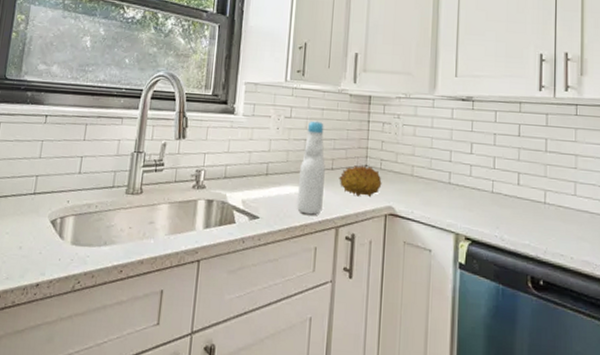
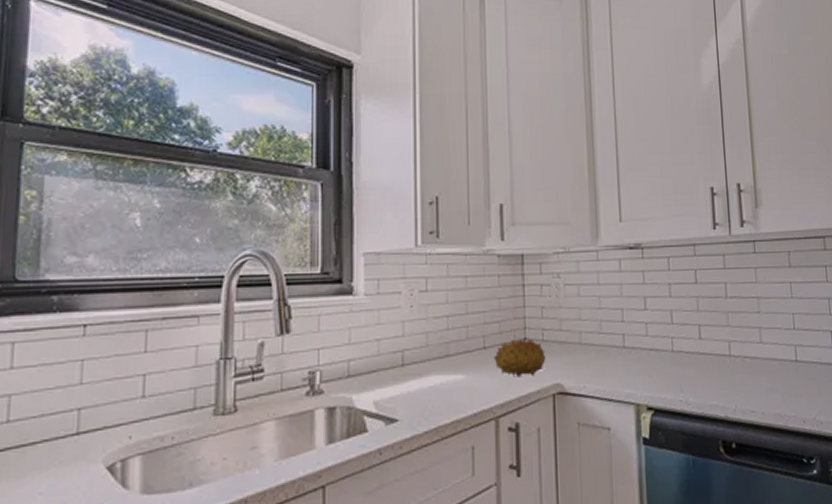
bottle: present [297,120,325,215] -> none [444,291,477,408]

